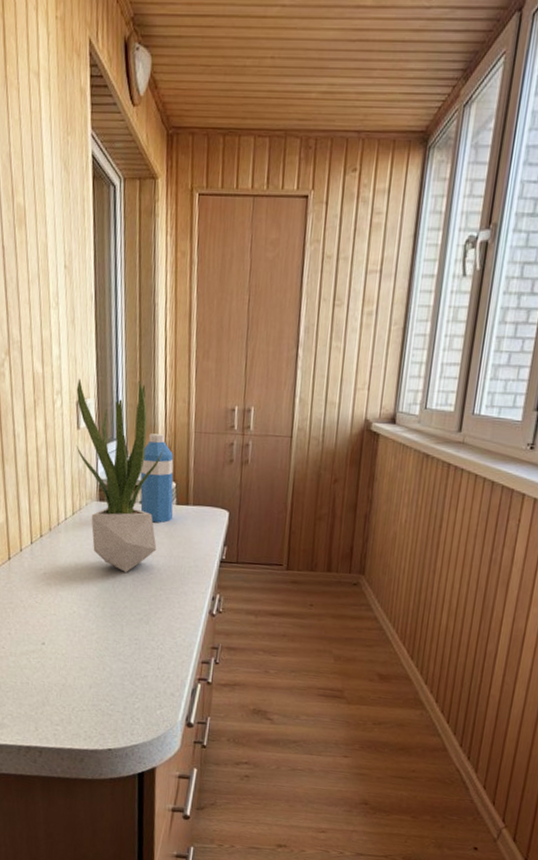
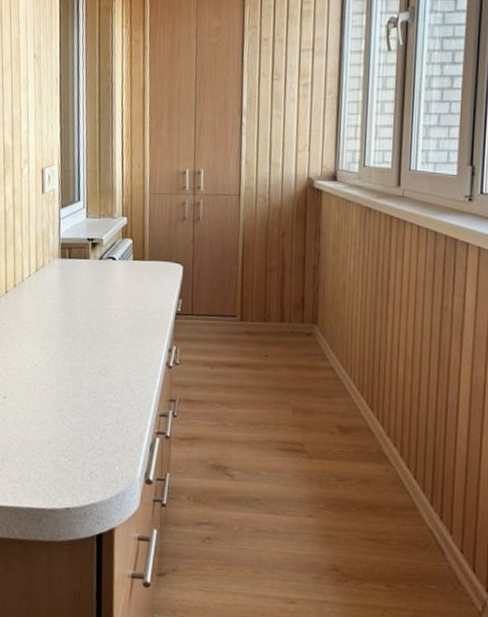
potted plant: present [76,378,164,572] -> none [40,149,121,326]
water bottle: present [140,433,174,523] -> none [99,195,131,278]

